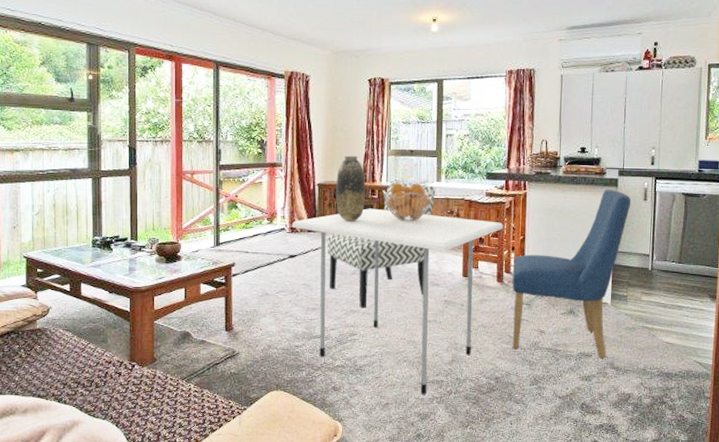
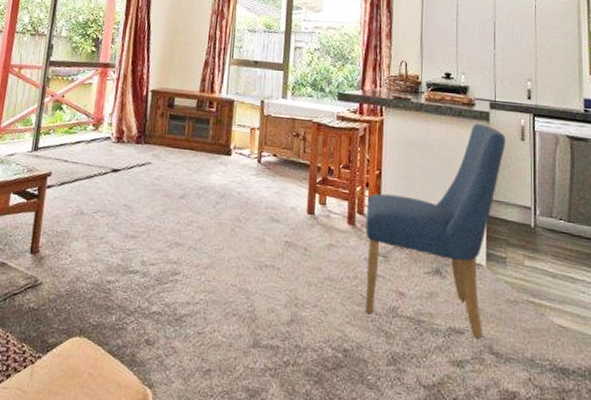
dining table: present [291,208,504,395] -> none [118,122,357,364]
chair: present [327,181,436,308] -> none [153,93,281,242]
vase: present [336,155,365,222] -> none [169,61,204,136]
fruit basket: present [383,182,435,223] -> none [221,95,279,143]

